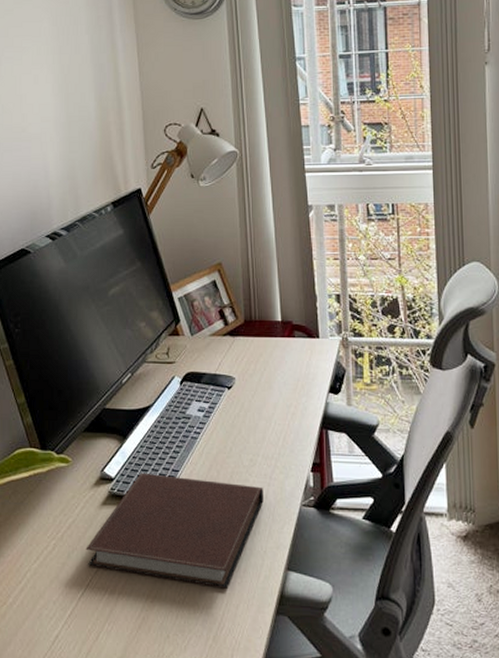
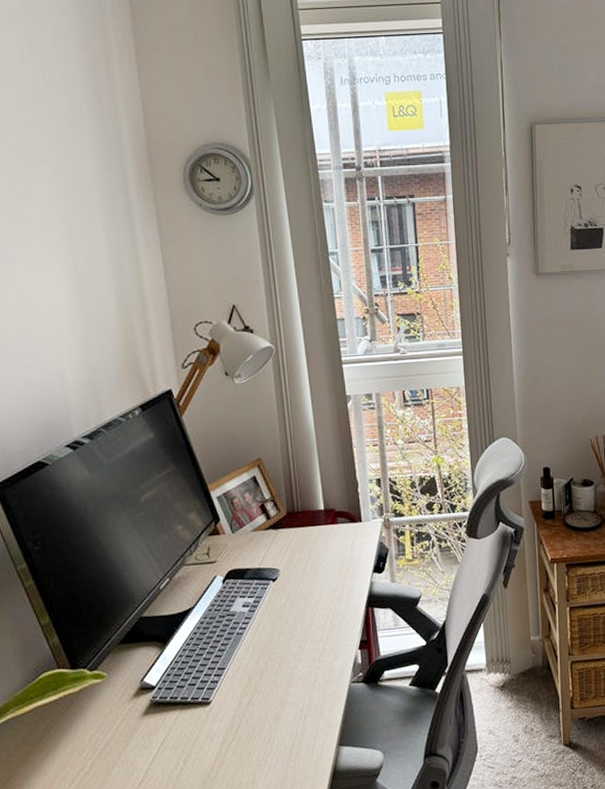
notebook: present [86,472,264,589] -> none [127,671,313,780]

